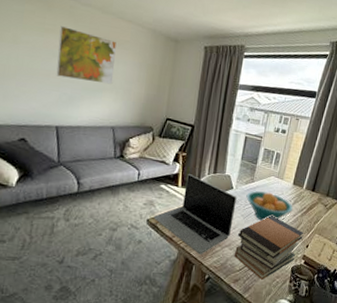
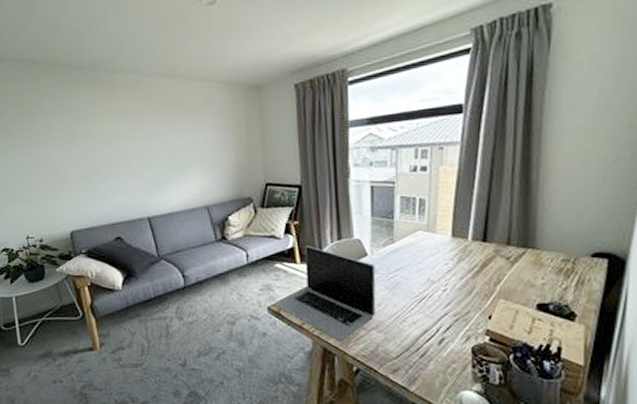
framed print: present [56,26,117,85] -> none [129,105,197,163]
book stack: present [234,216,304,280] -> none [385,282,481,367]
fruit bowl: present [246,191,293,221] -> none [387,252,458,291]

